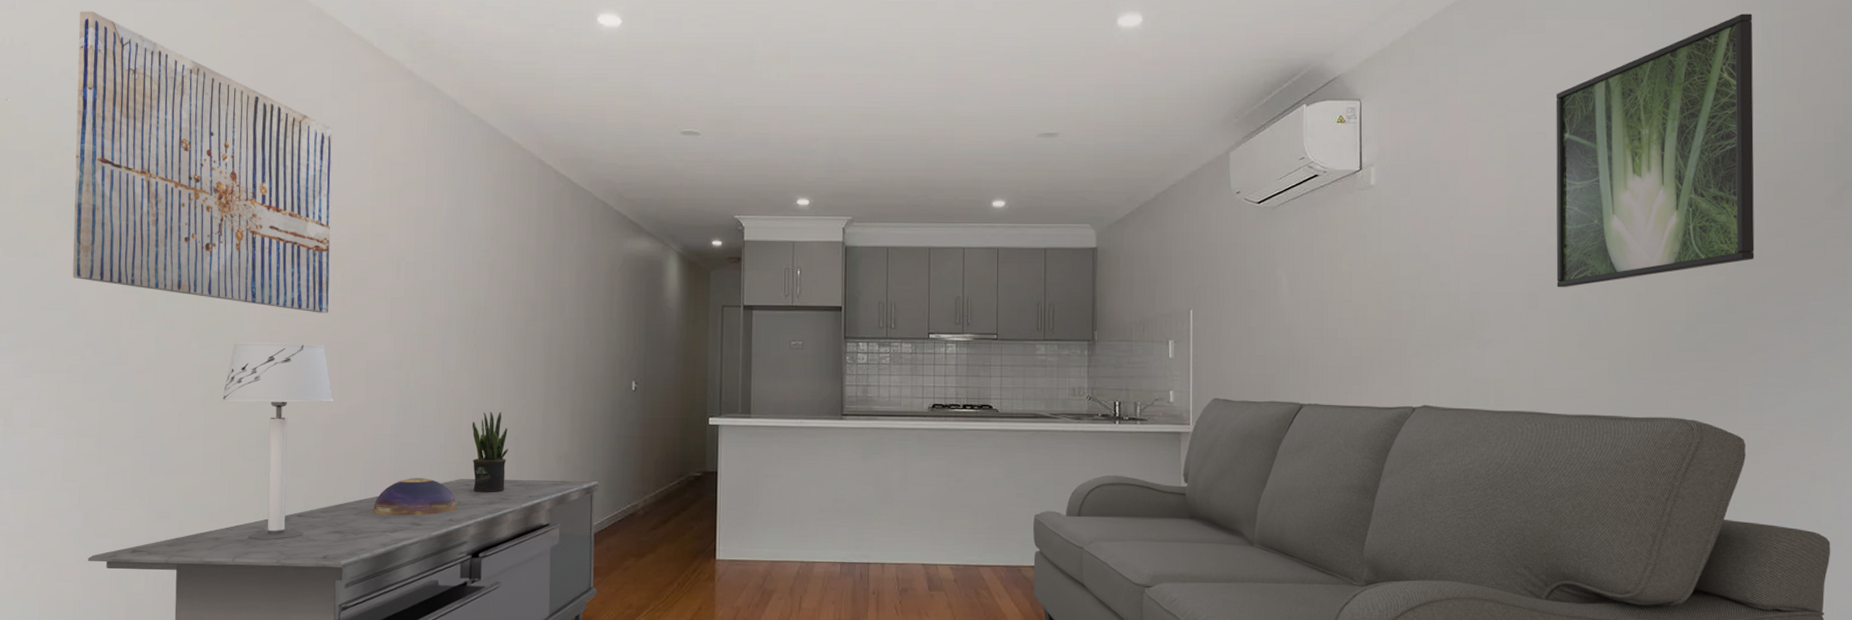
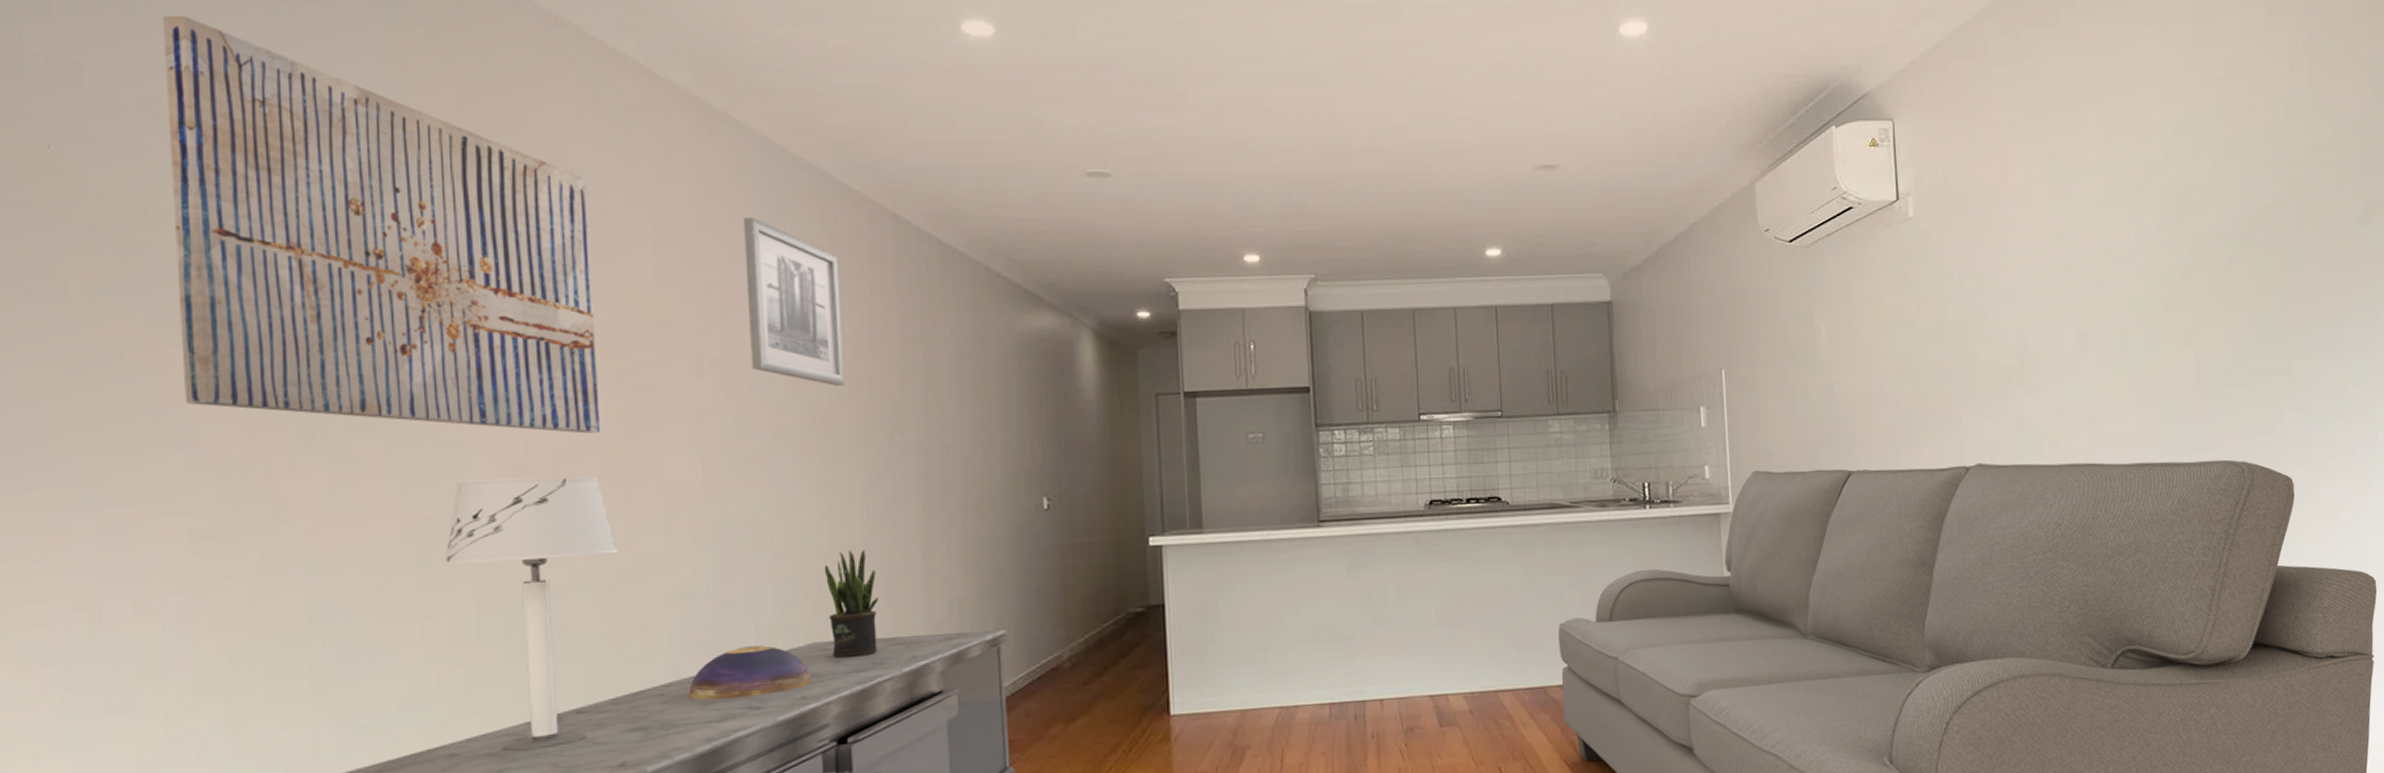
wall art: none [433,159,498,288] -> present [743,217,845,387]
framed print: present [1556,14,1755,288] -> none [2093,20,2293,325]

